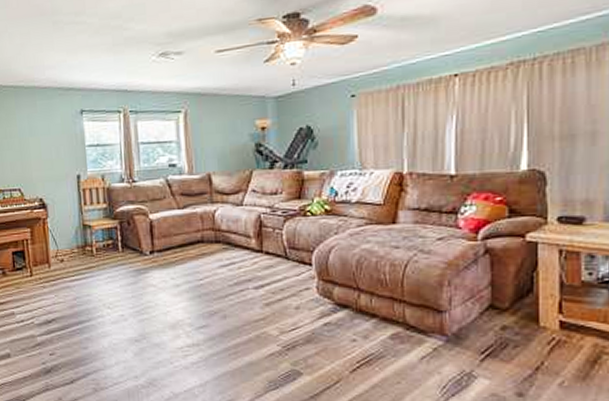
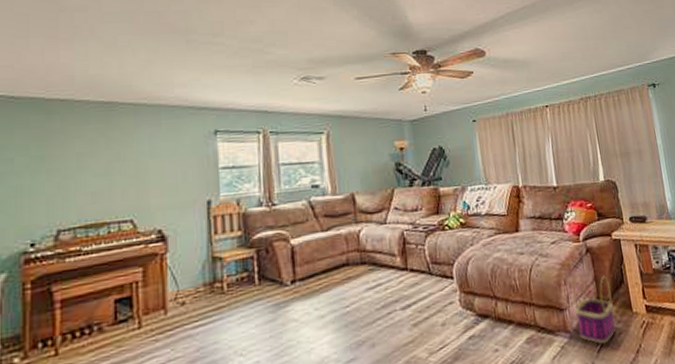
basket: none [457,274,513,354] -> present [572,272,615,344]

